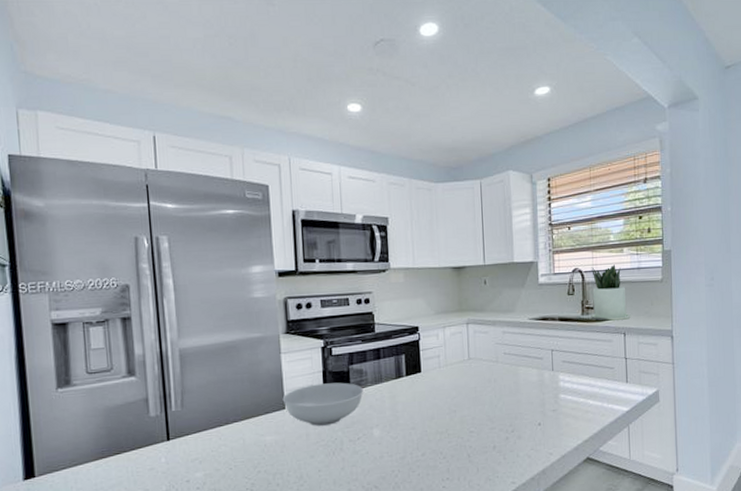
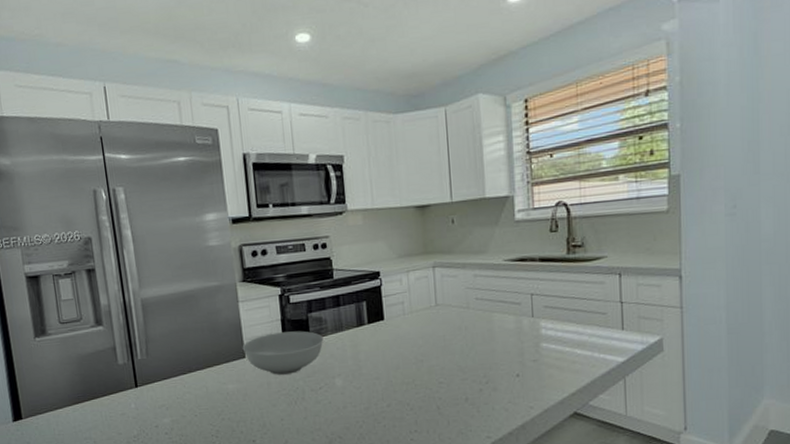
planter: present [591,264,631,321] -> none [578,195,628,260]

